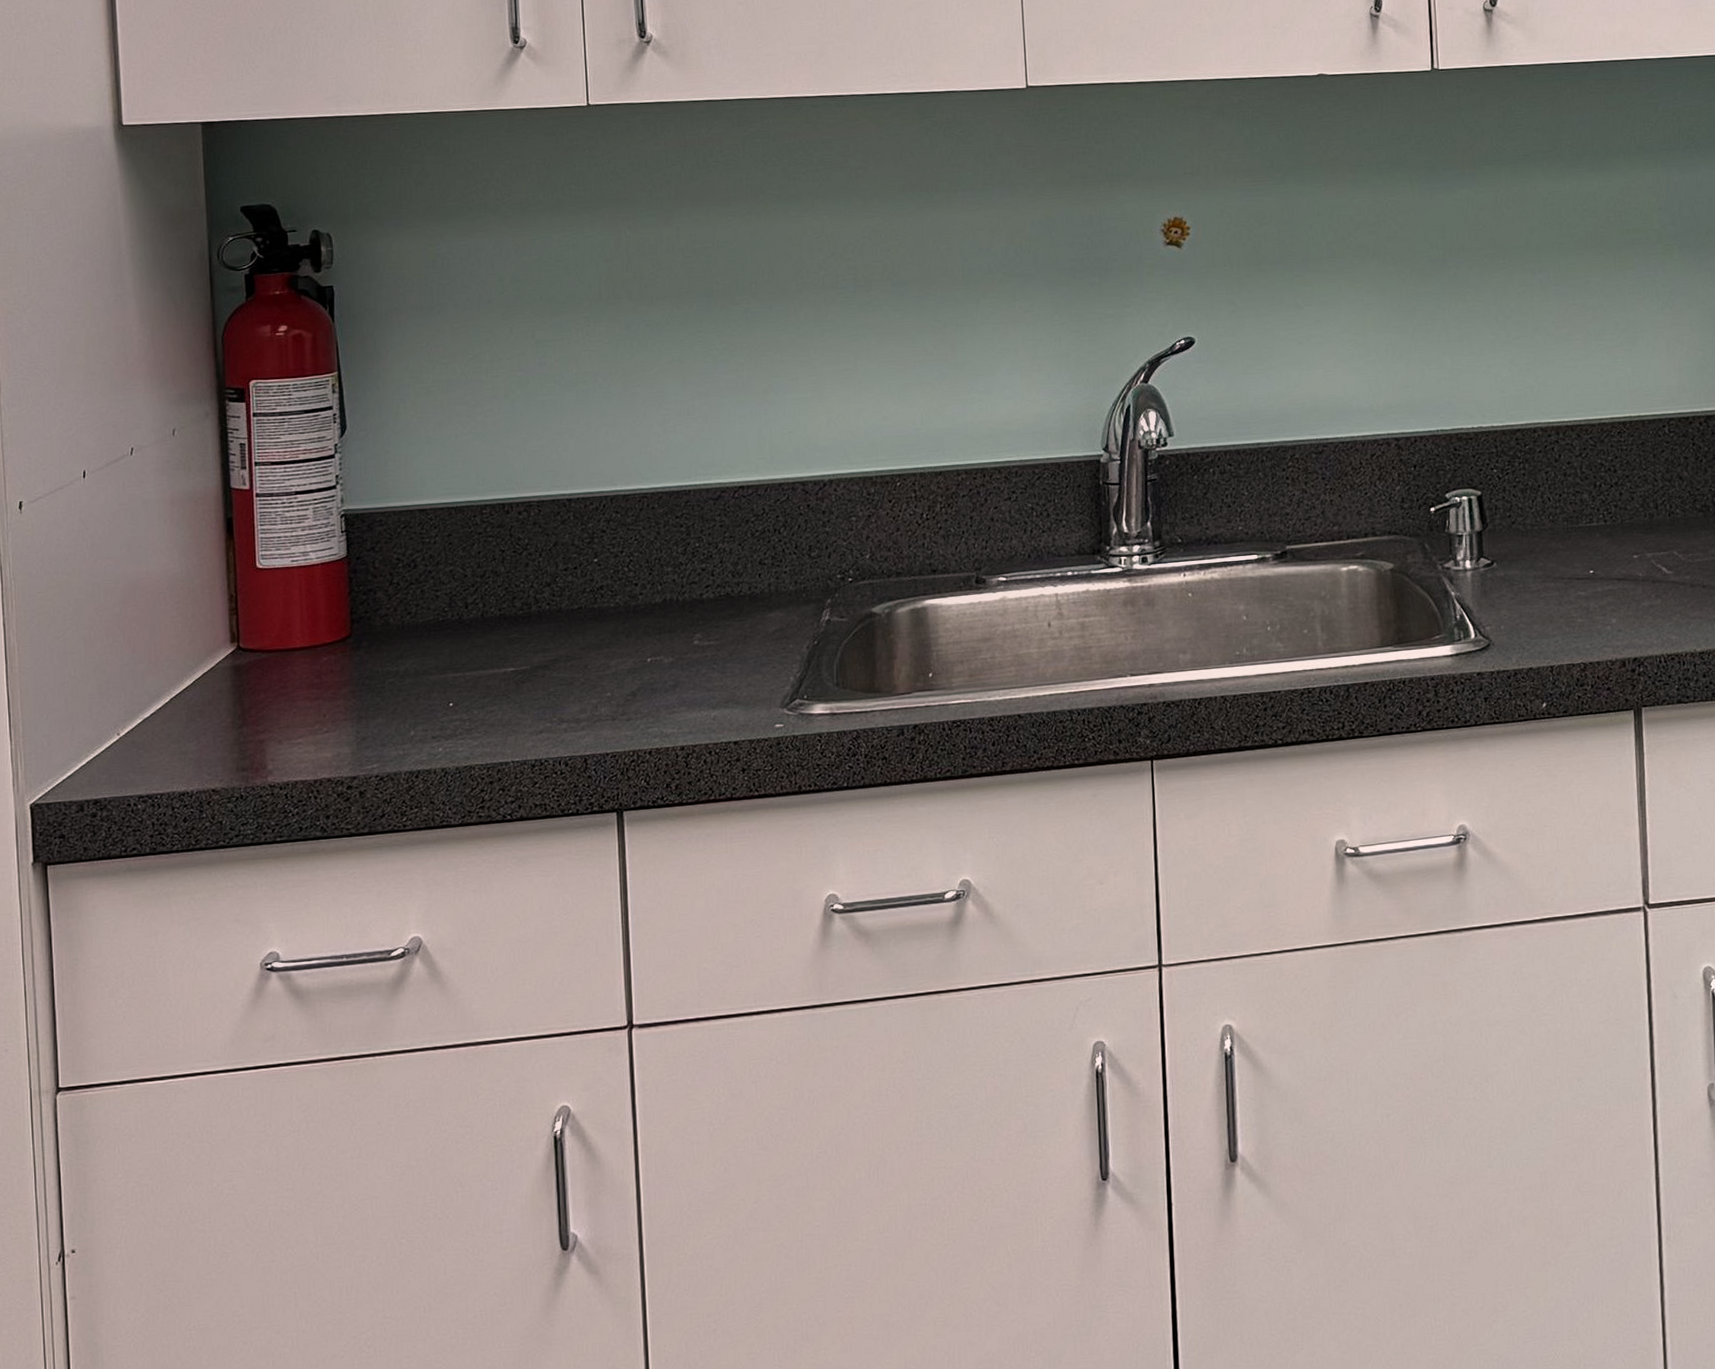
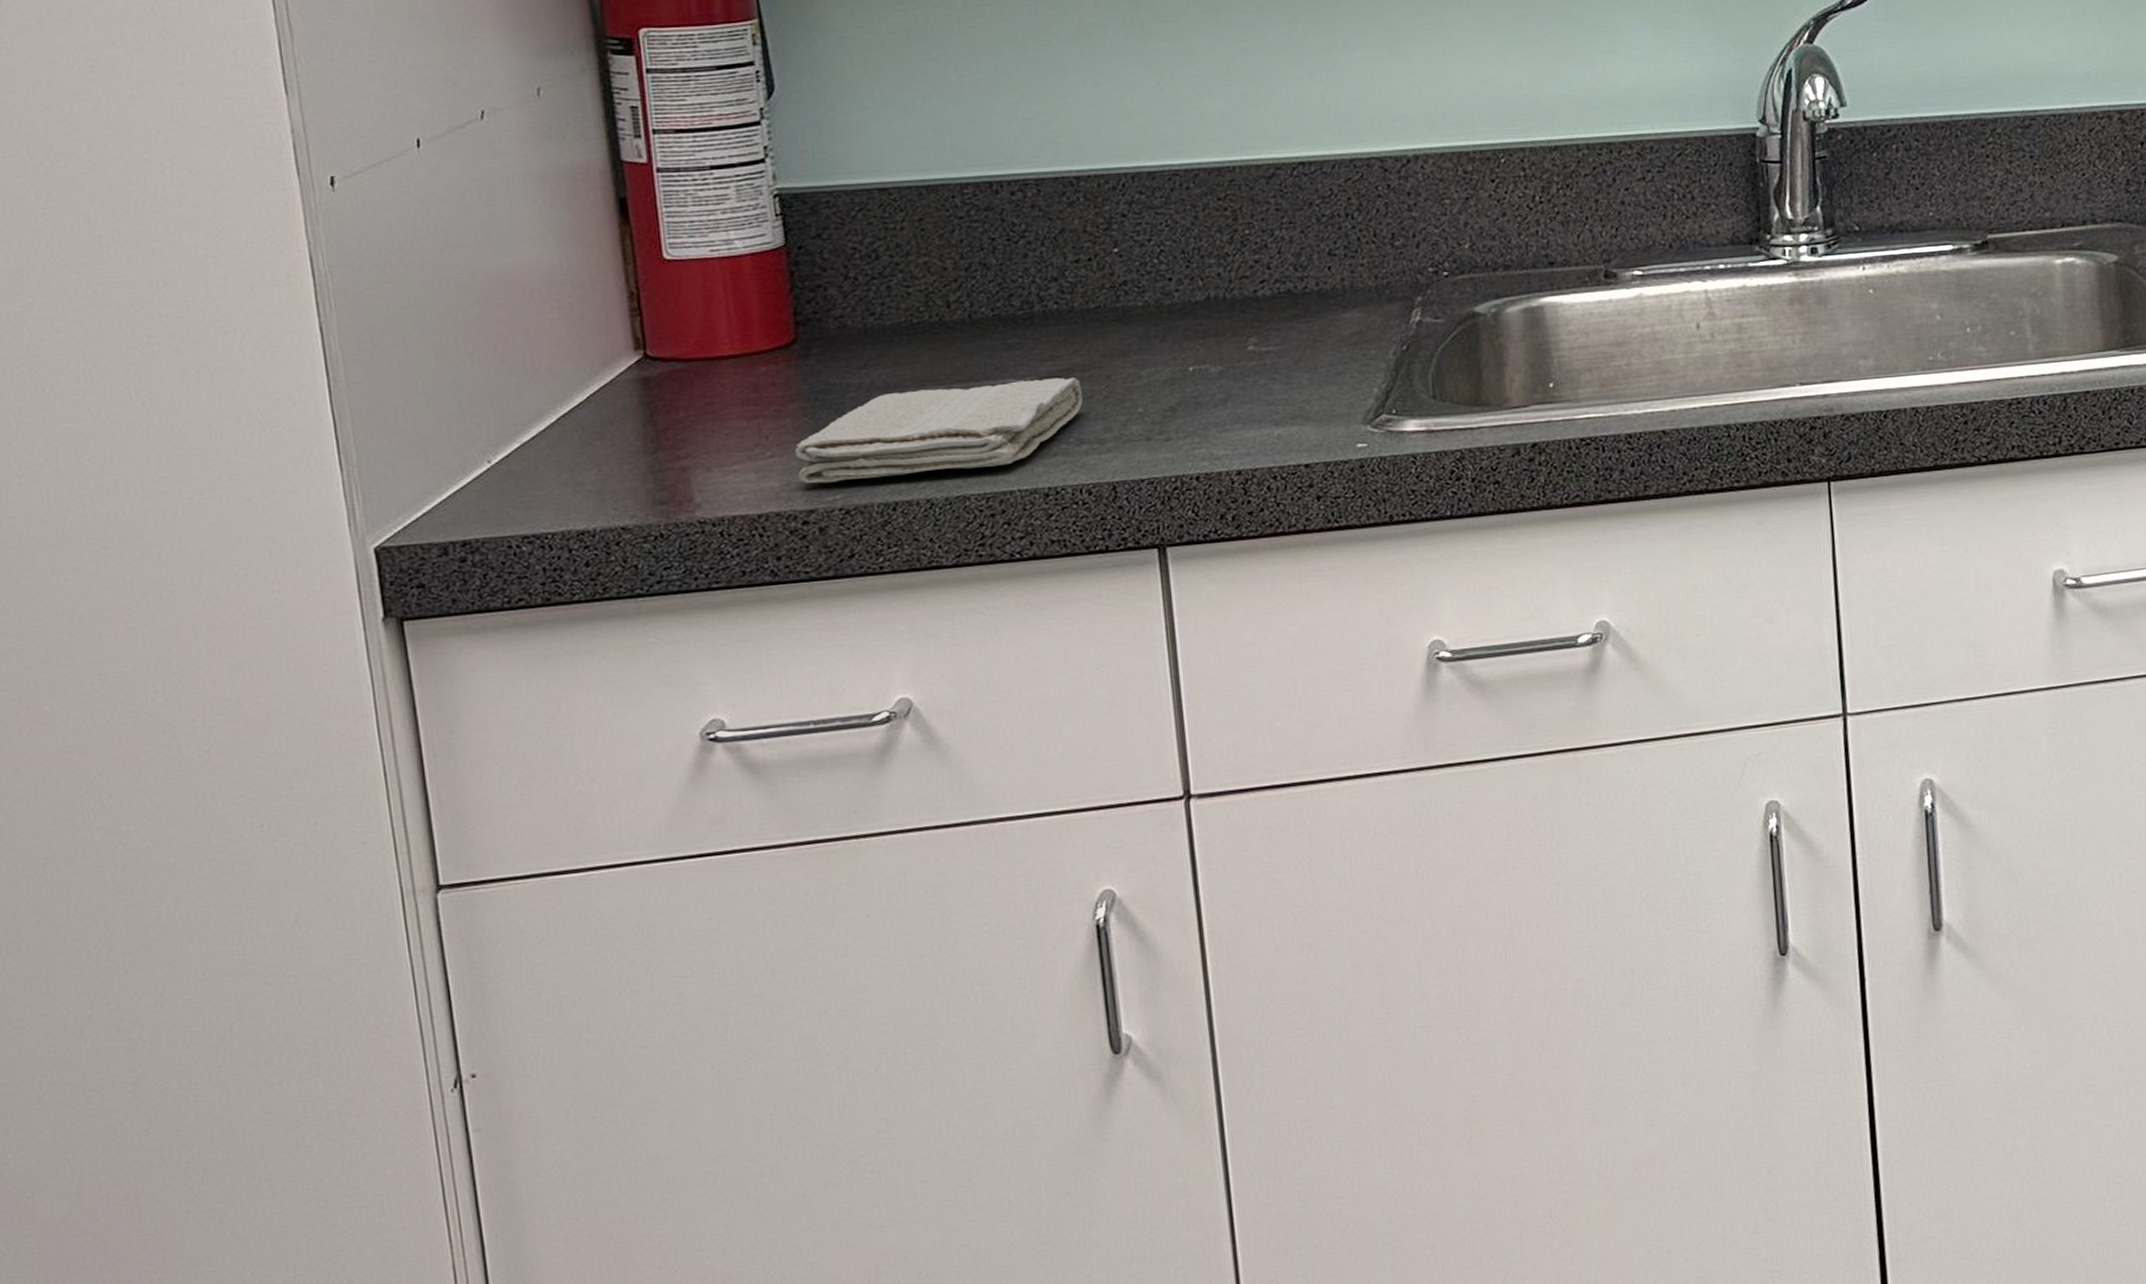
washcloth: none [345,667,565,754] -> present [795,377,1083,483]

